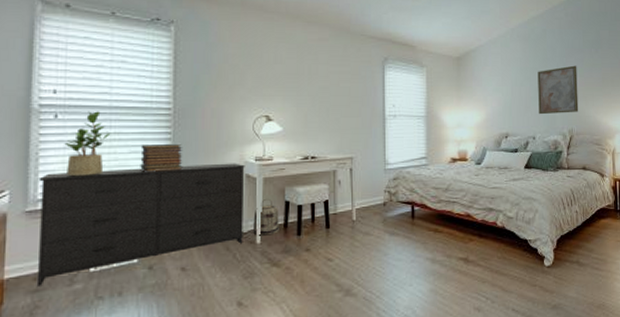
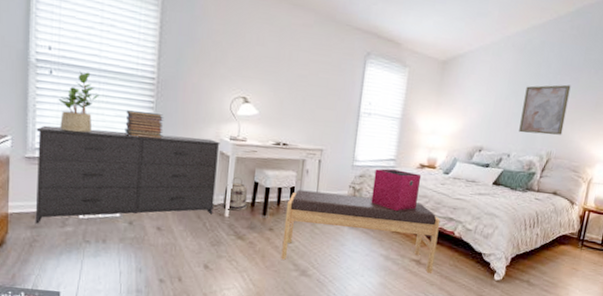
bench: none [321,198,482,281] -> present [281,190,441,274]
storage bin: none [408,167,455,210] -> present [371,168,422,212]

